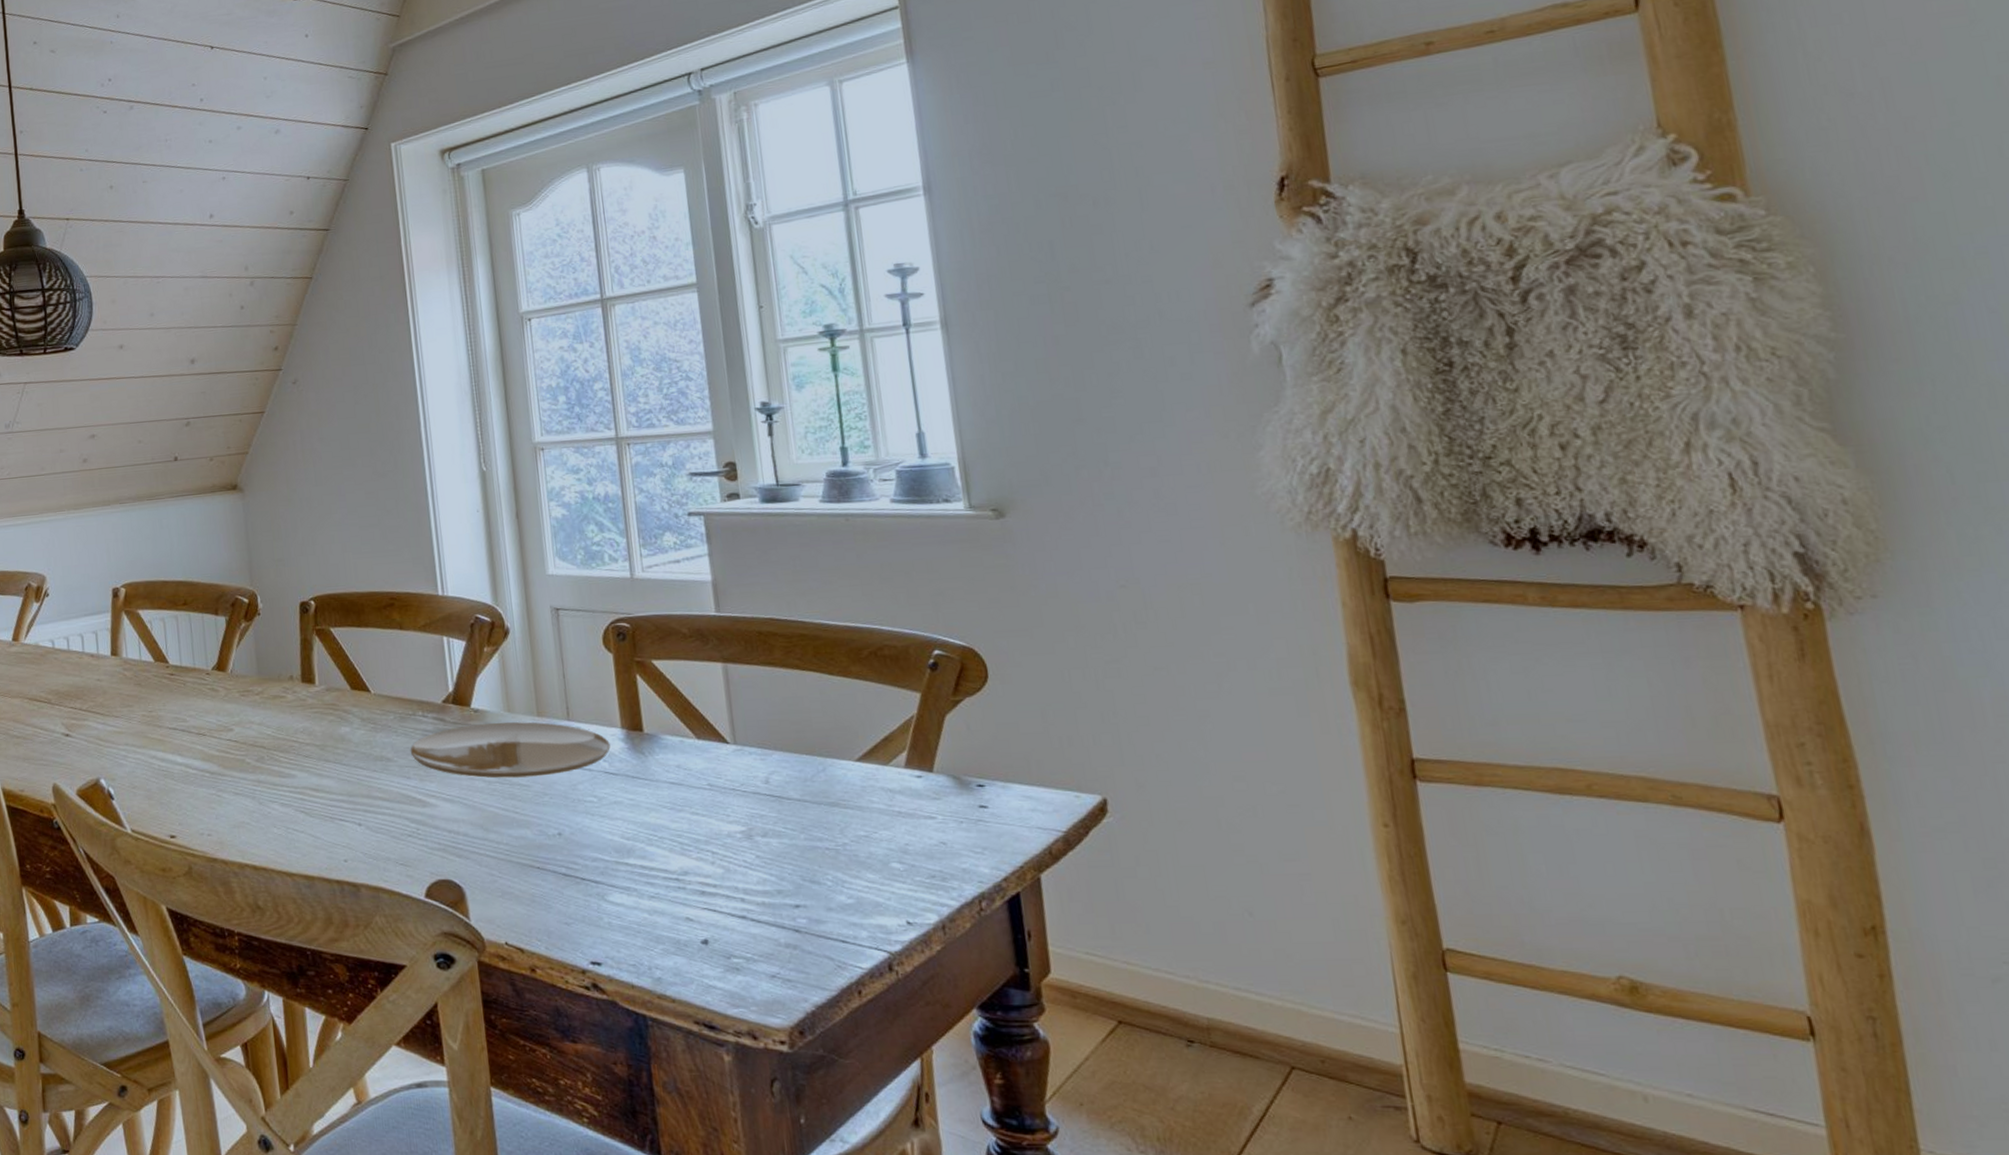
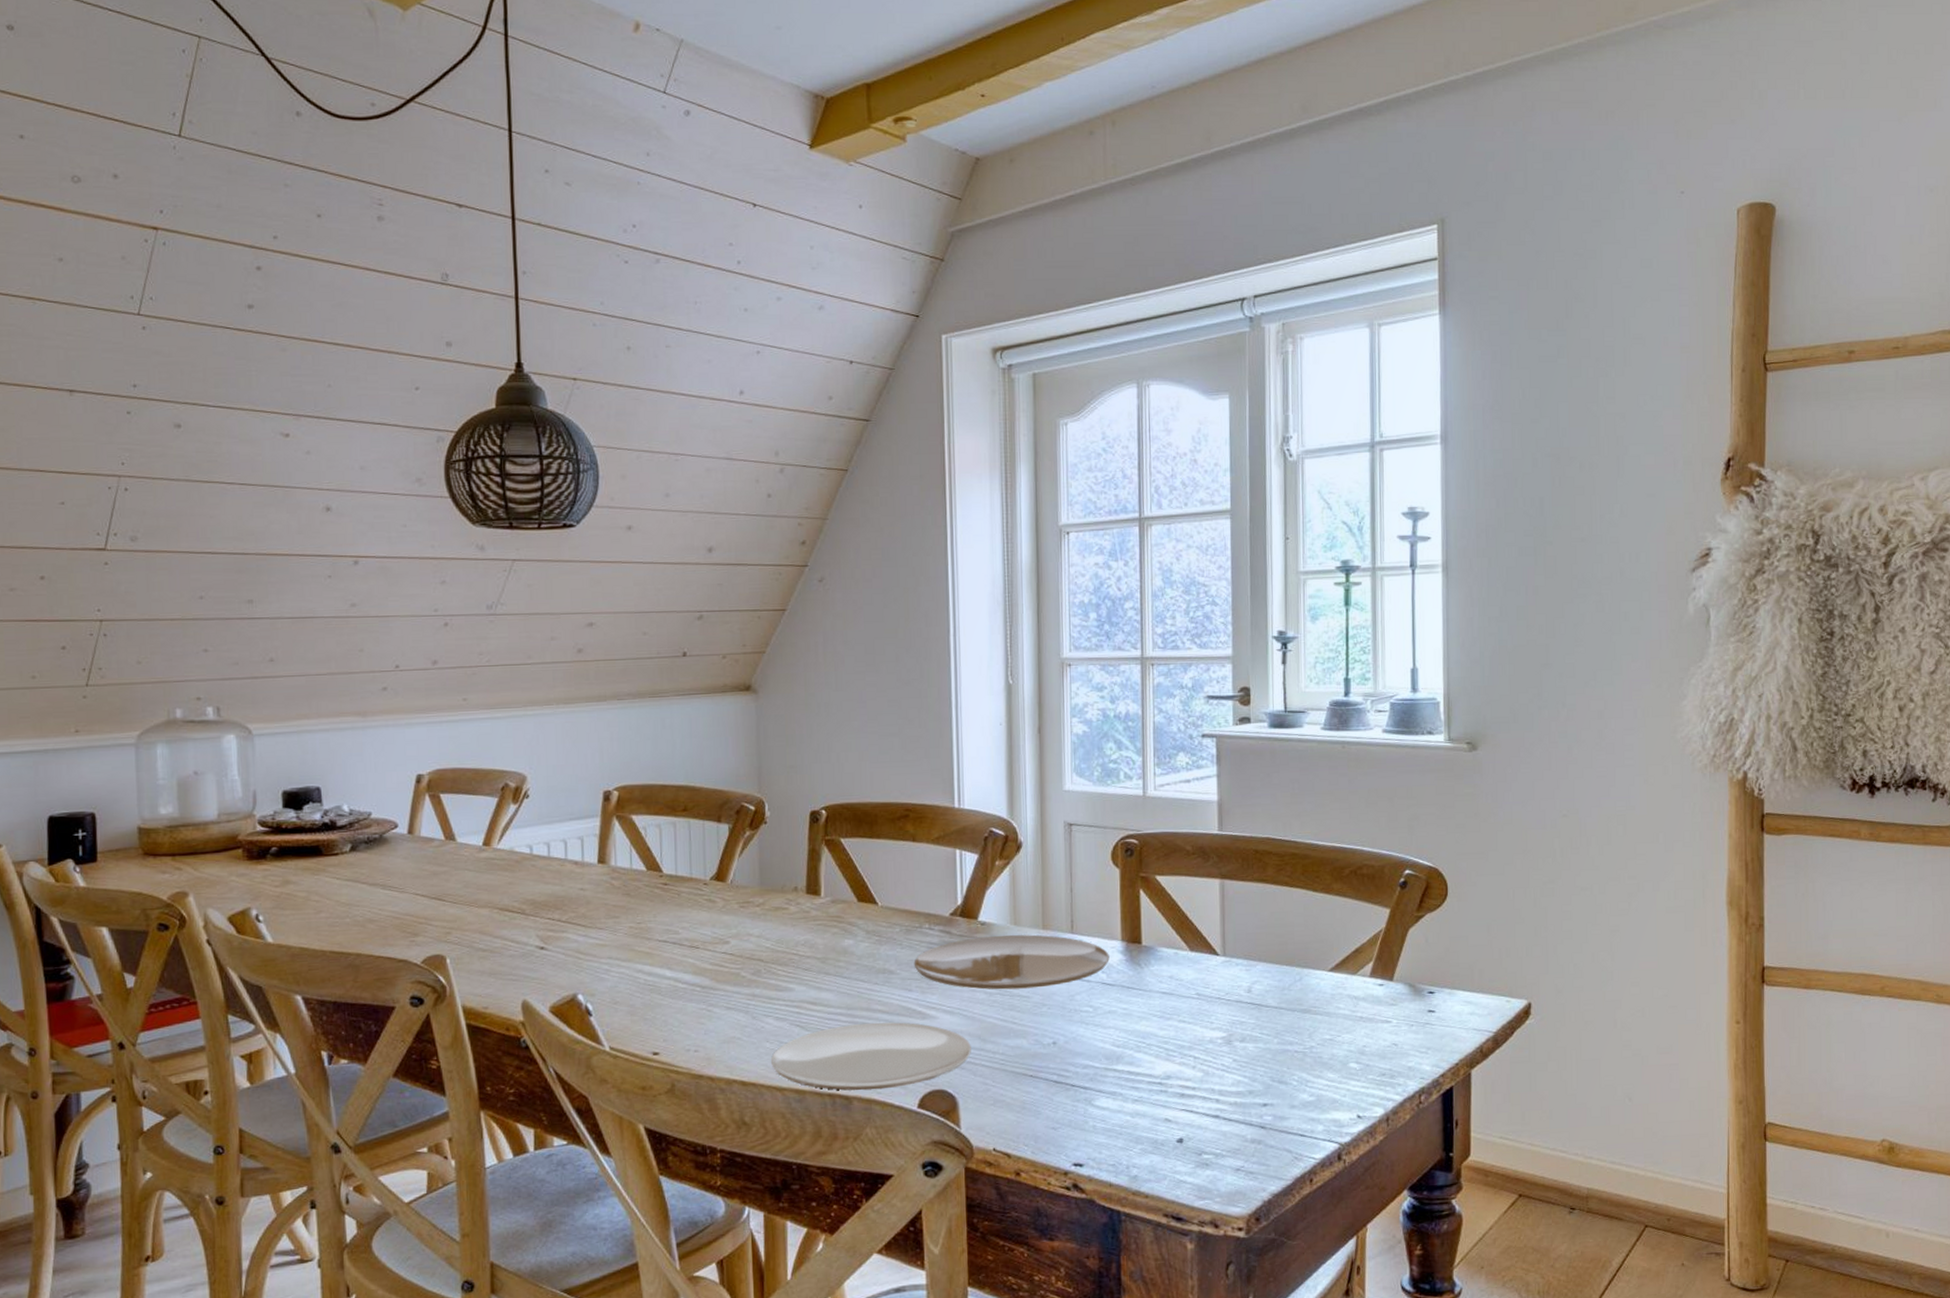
plate: none [278,809,475,878] -> present [770,1022,971,1091]

